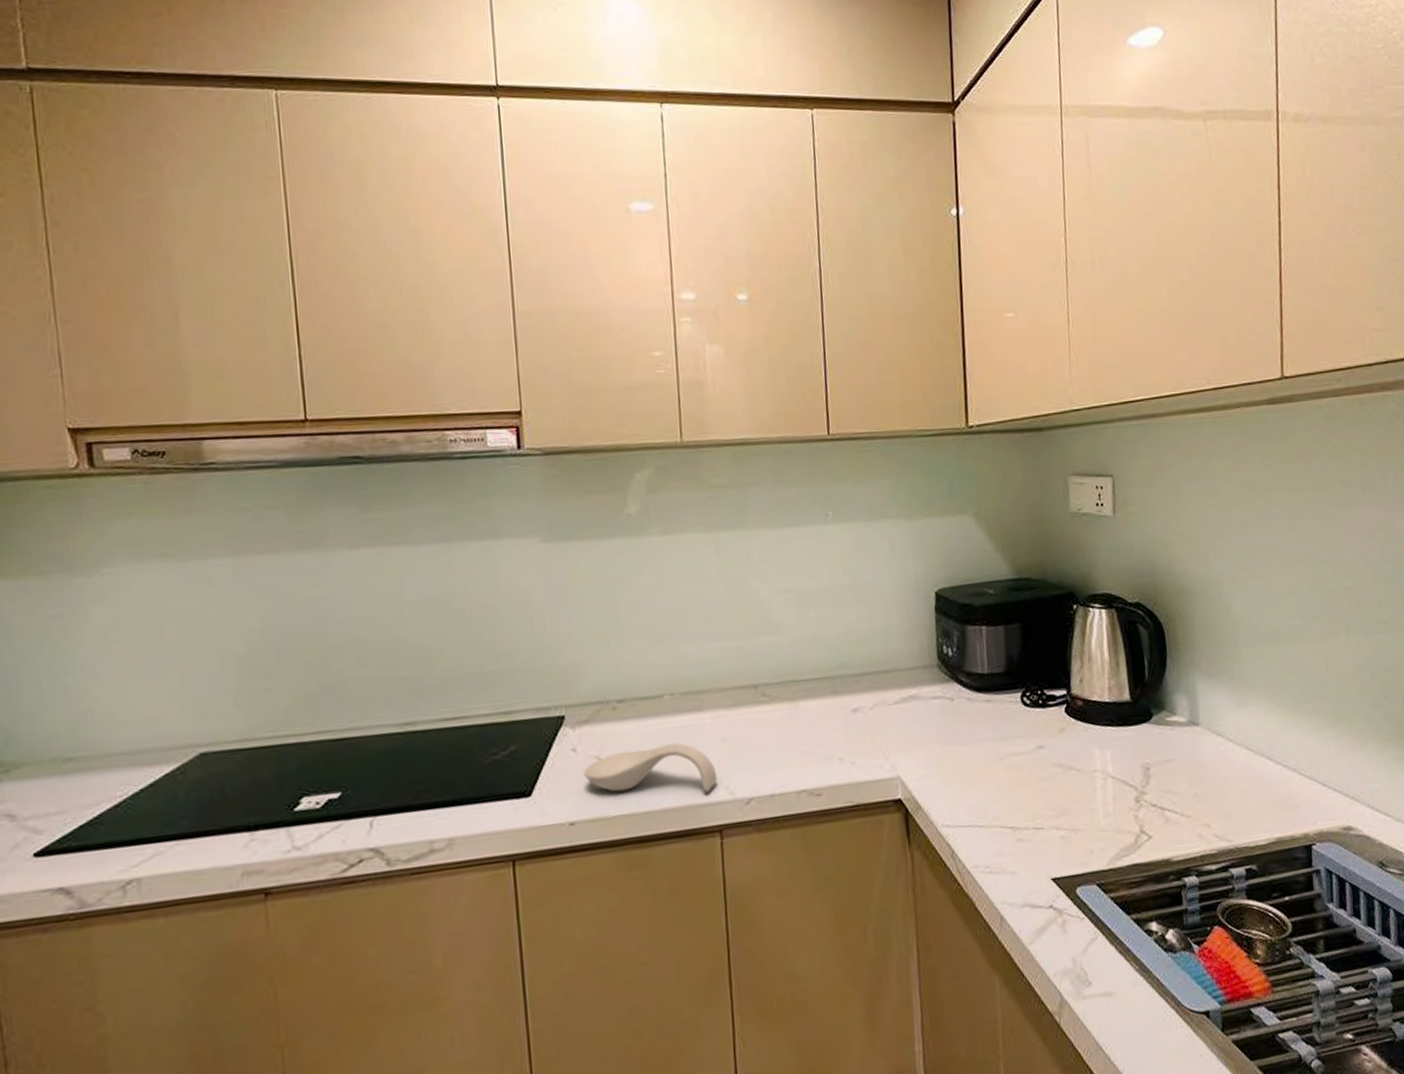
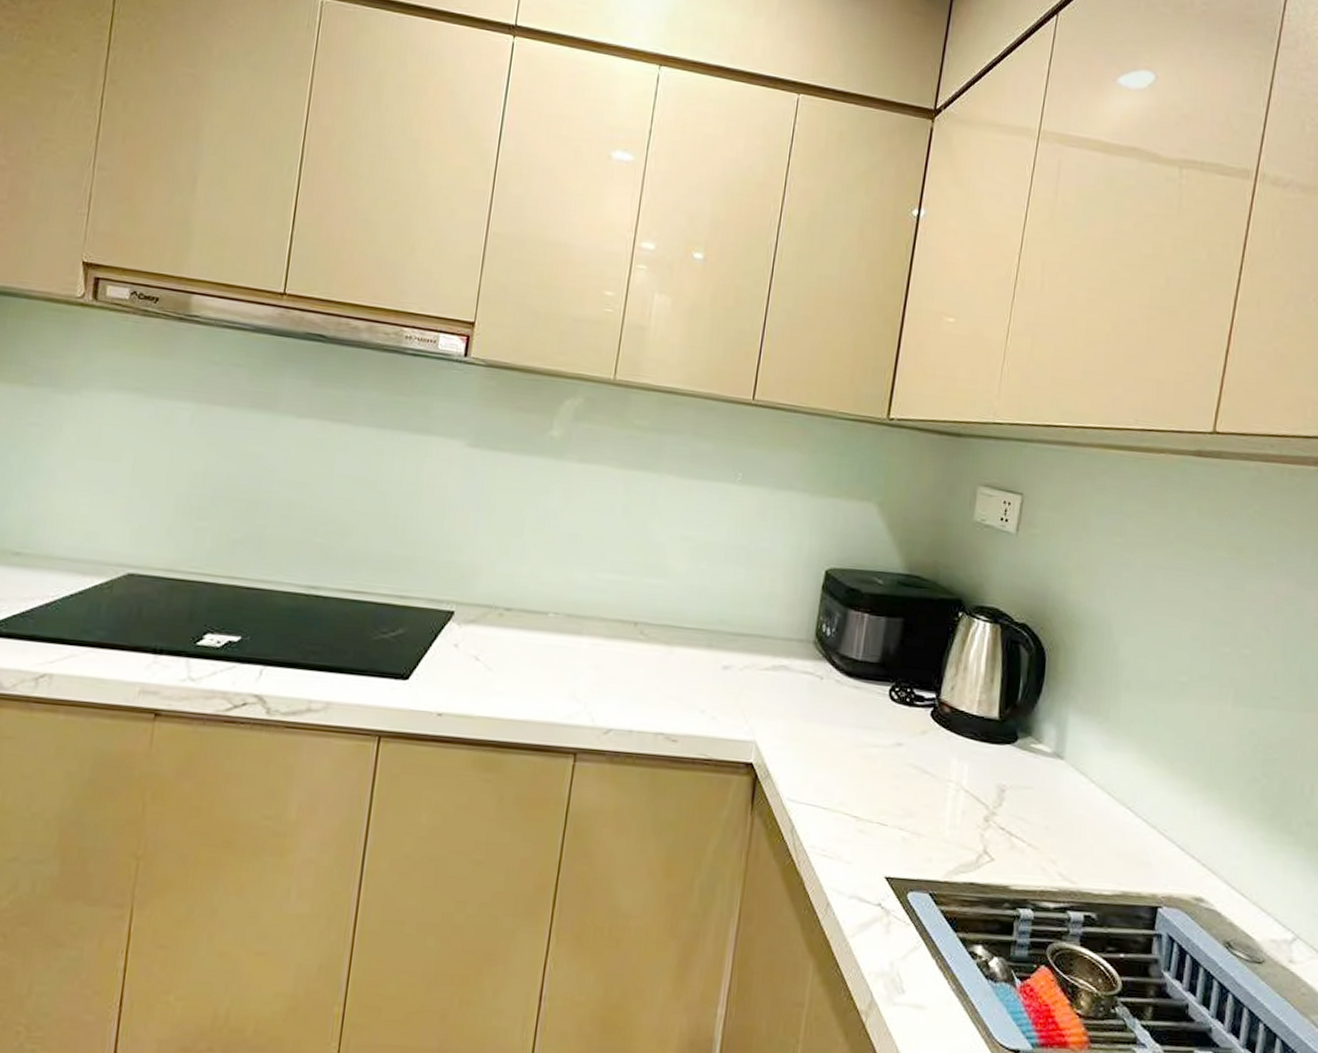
spoon rest: present [584,742,718,792] -> none [460,657,583,714]

